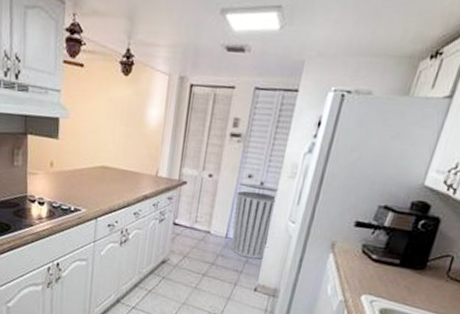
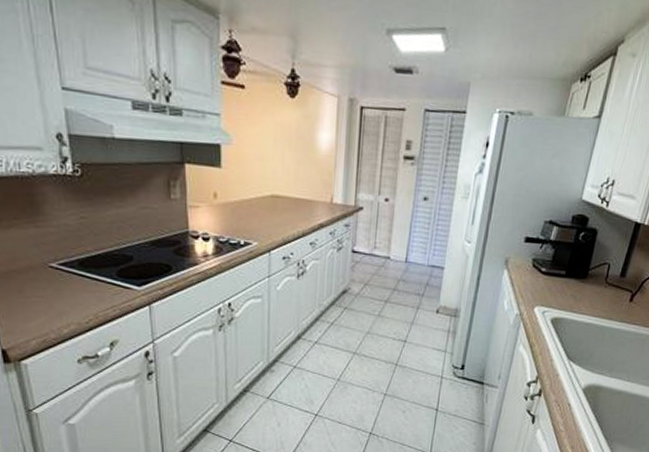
trash can: present [231,180,279,260] -> none [411,202,454,281]

